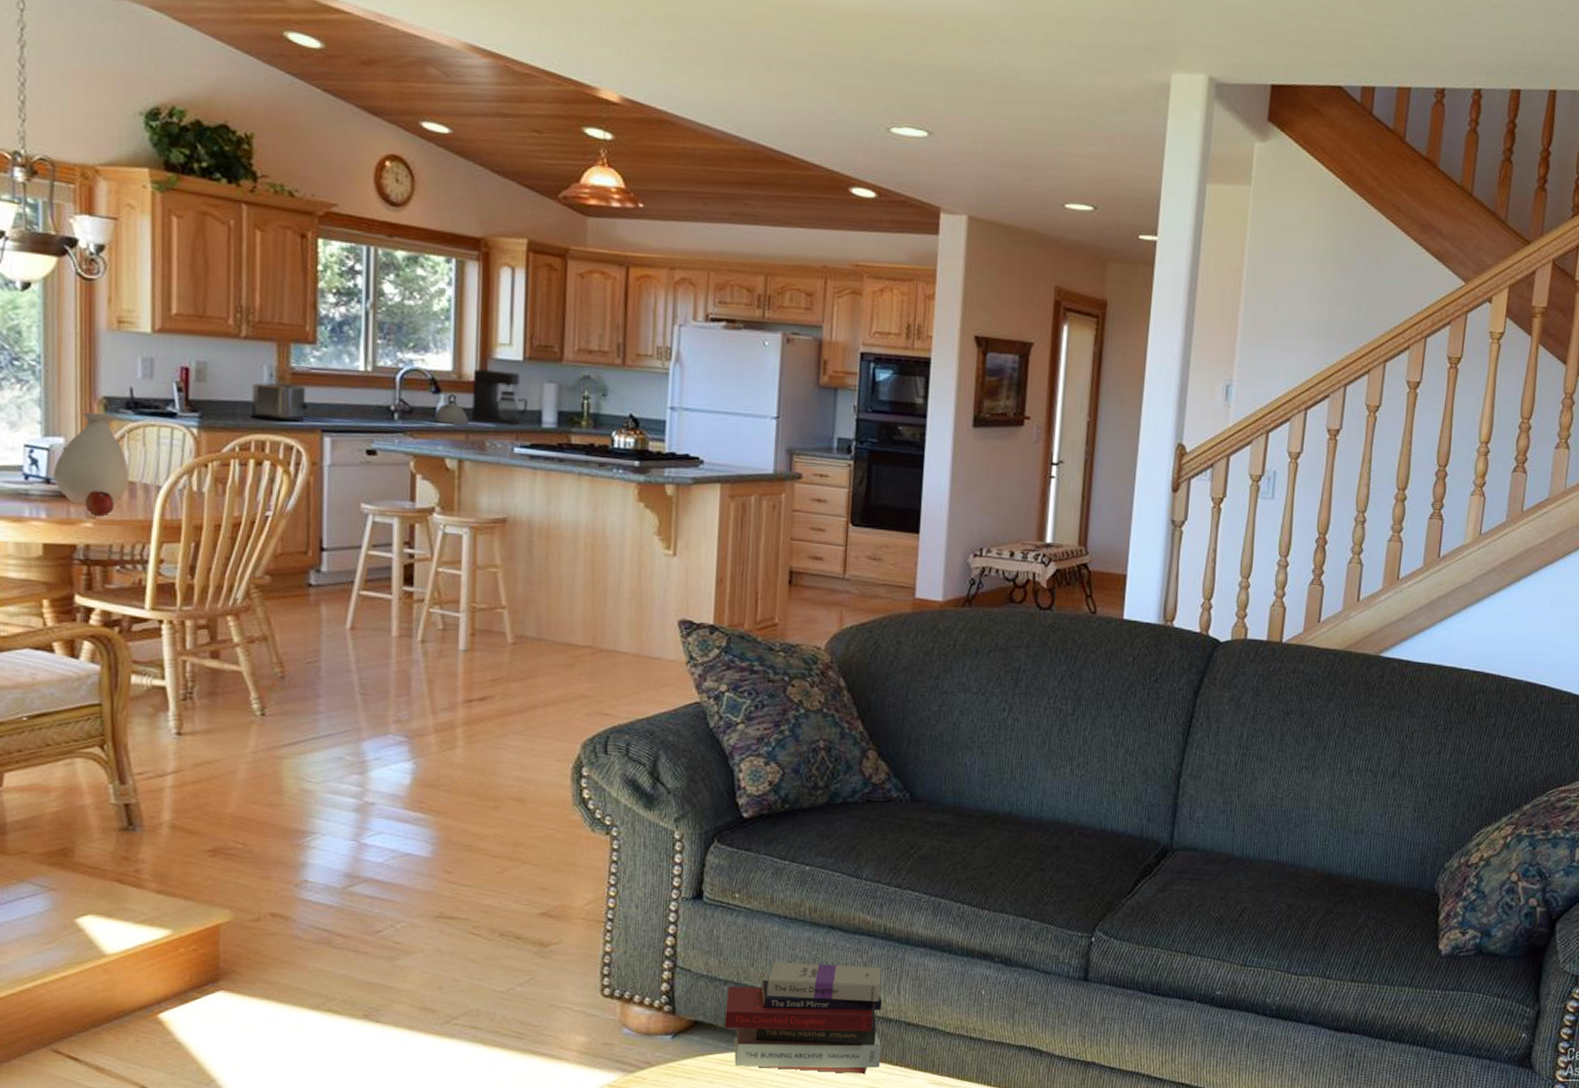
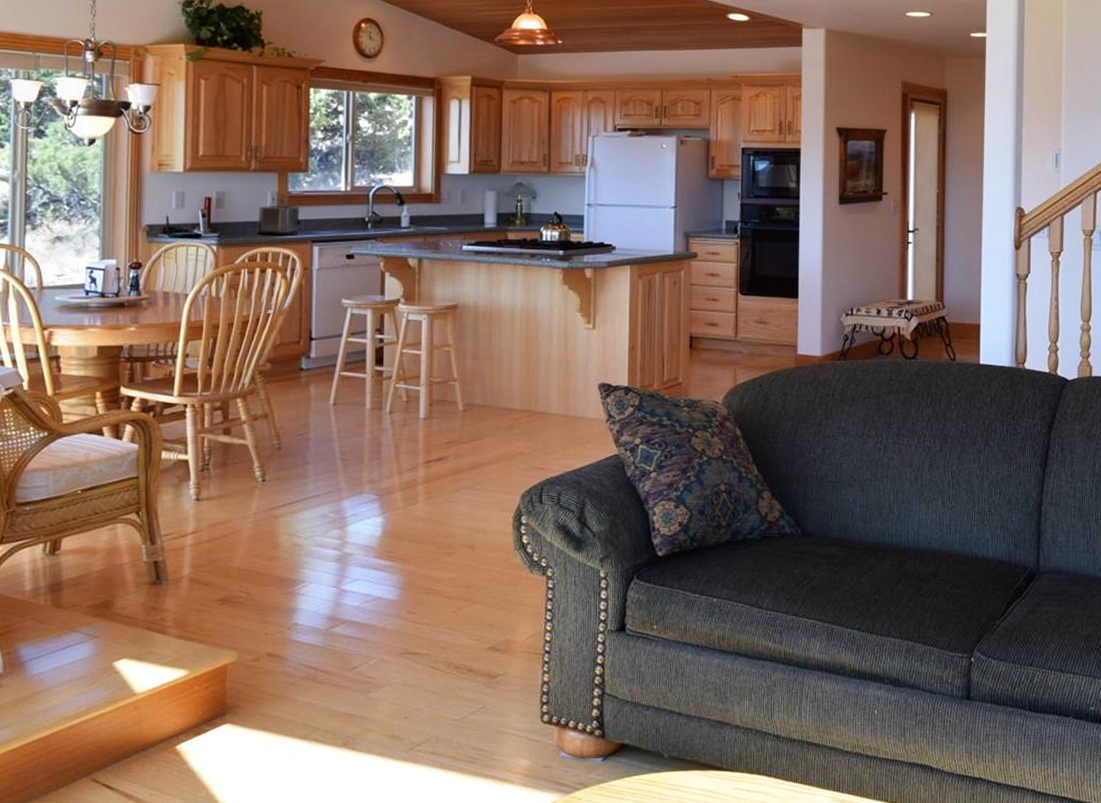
vase: present [54,412,129,506] -> none [107,238,164,314]
fruit: present [84,490,115,515] -> none [130,300,153,320]
kettle: present [434,394,468,425] -> none [399,205,426,229]
coffee maker: present [471,368,528,426] -> none [428,183,473,228]
books: present [724,962,882,1075] -> none [648,687,787,793]

